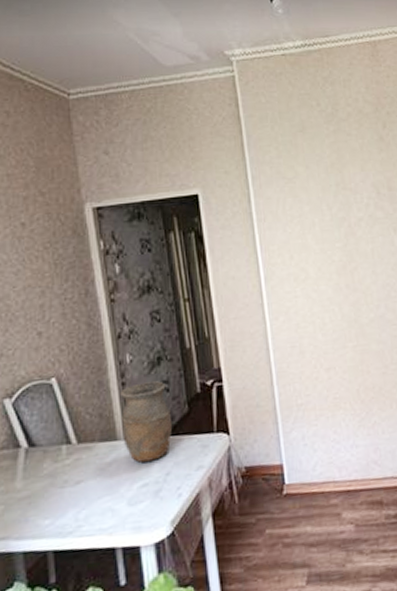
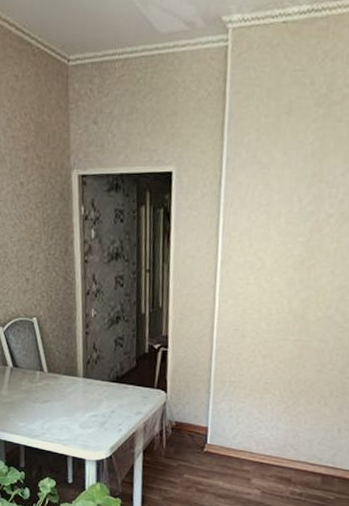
vase: present [120,381,173,463] -> none [81,335,122,399]

